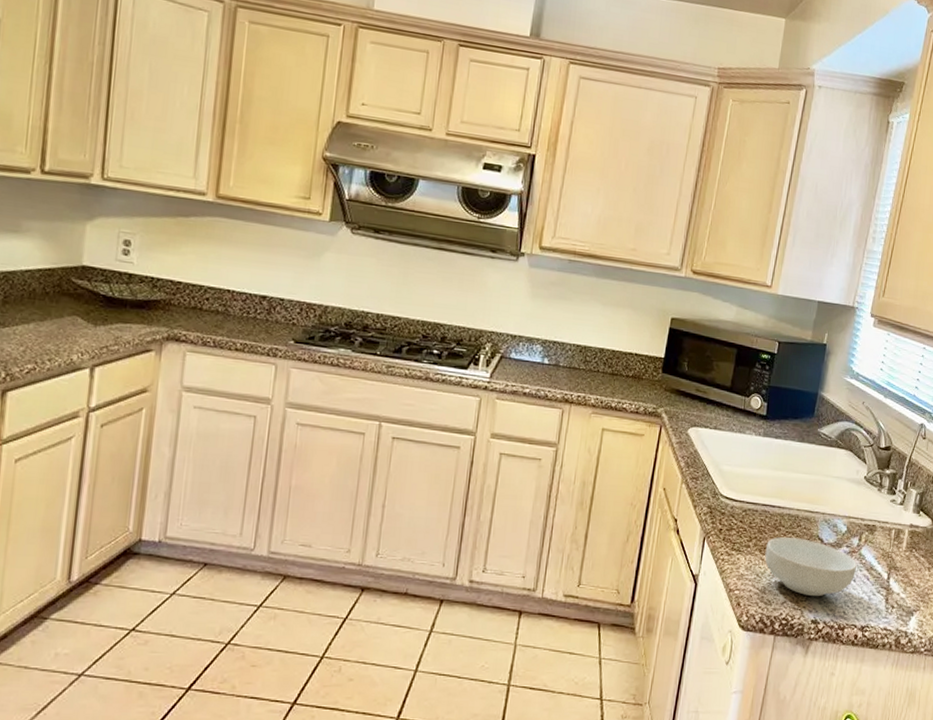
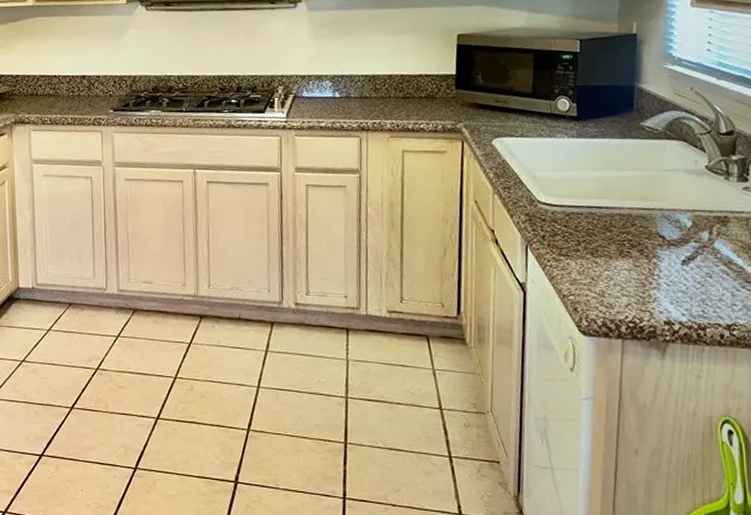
cereal bowl: present [765,537,857,597] -> none [597,237,712,297]

